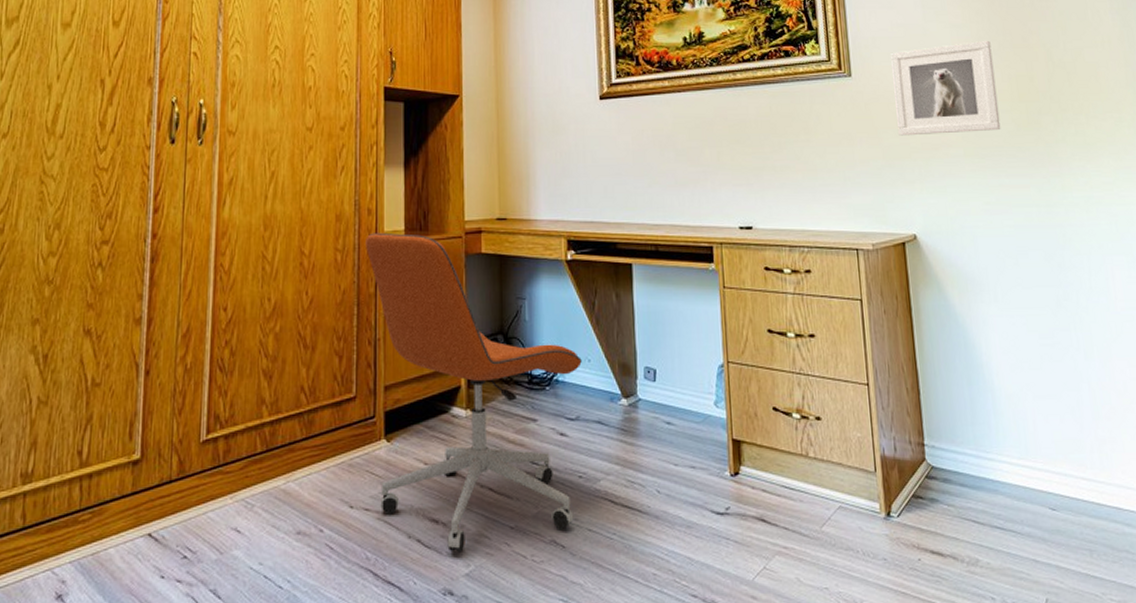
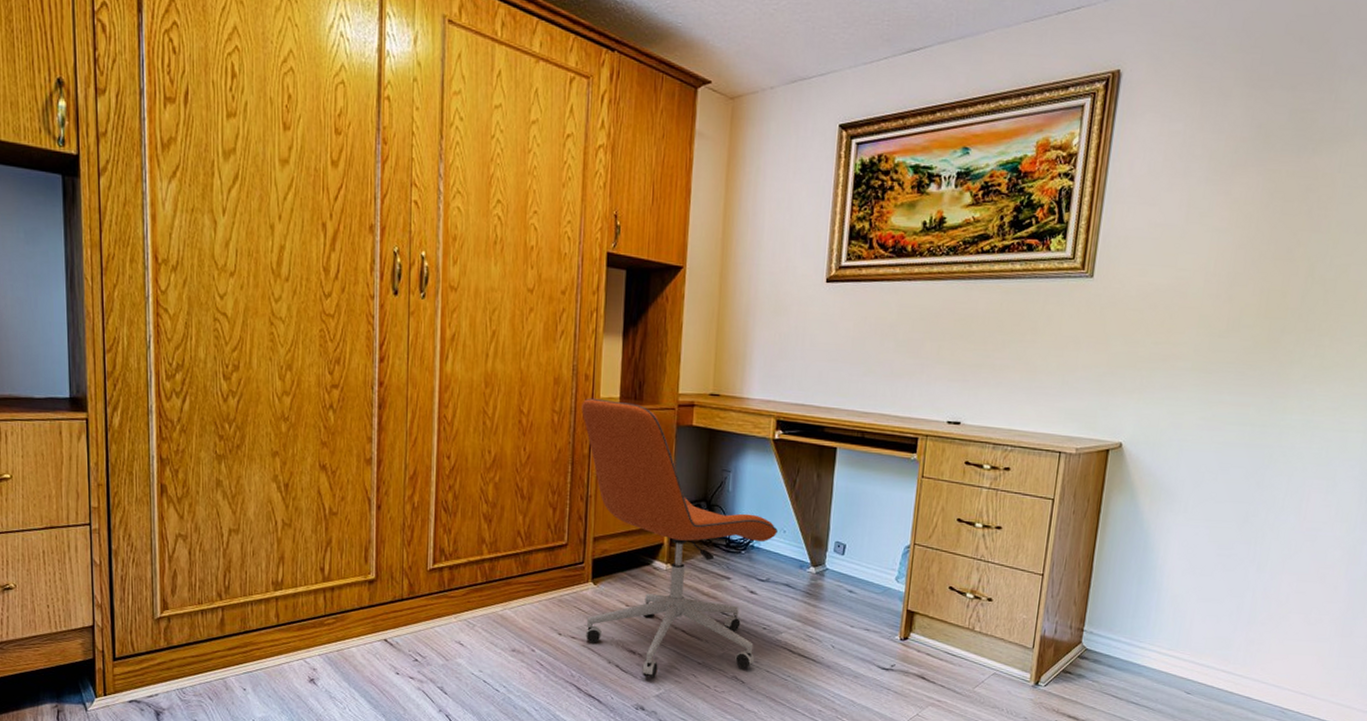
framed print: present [890,40,1001,136] -> none [1129,248,1252,346]

